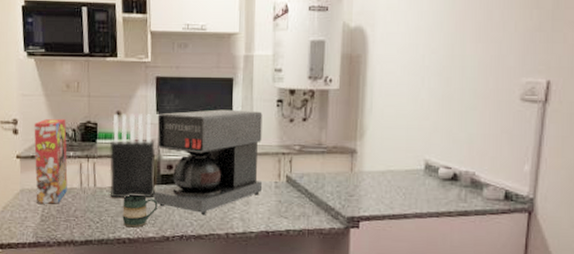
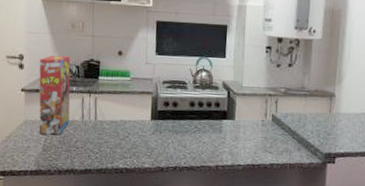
knife block: present [109,113,156,199] -> none [109,53,154,132]
mug: present [122,194,158,228] -> none [120,128,154,159]
coffee maker: present [153,109,263,216] -> none [150,53,253,149]

